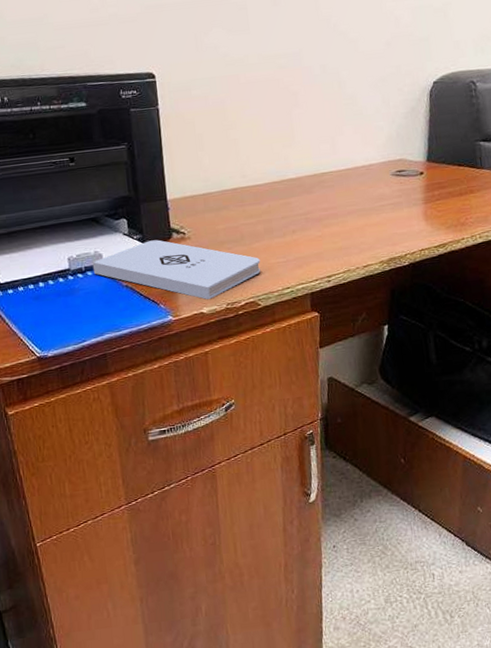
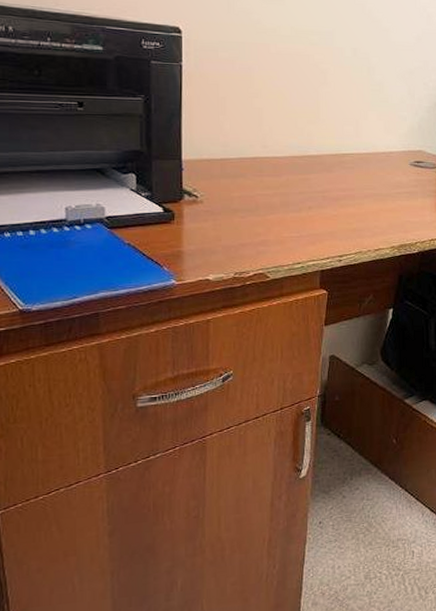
notepad: present [92,239,260,300] -> none [93,200,273,267]

